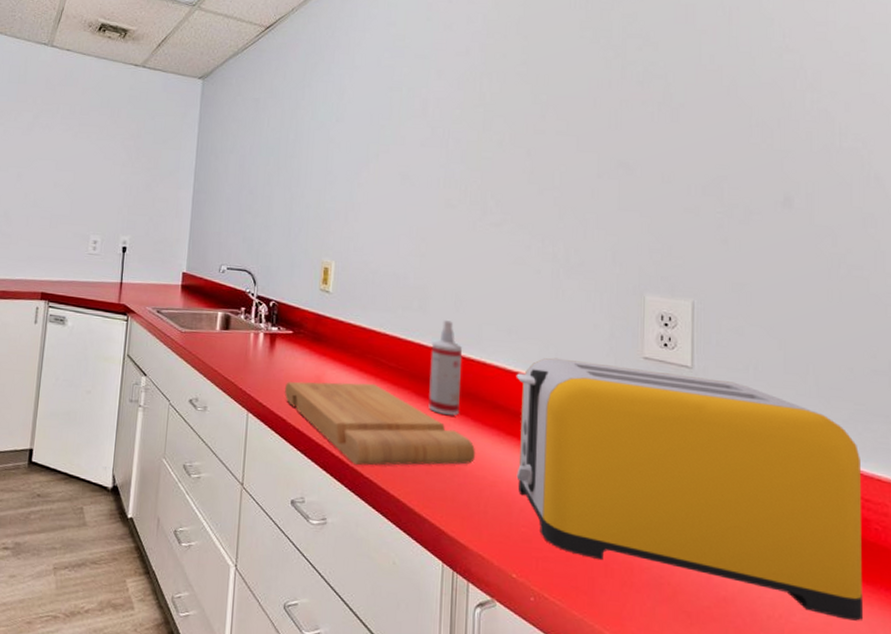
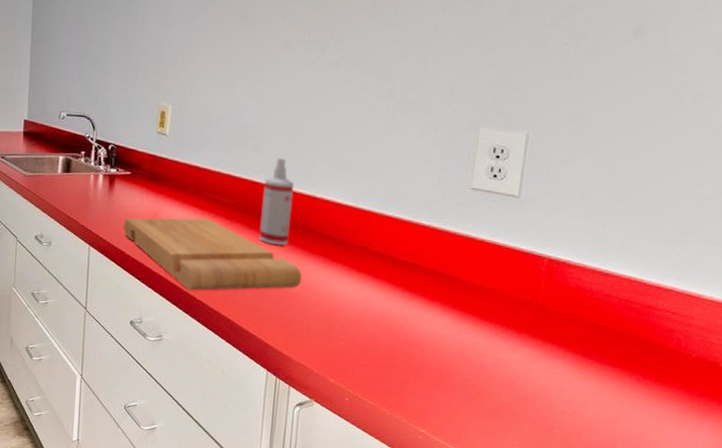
toaster: present [516,357,862,621] -> none [339,190,675,415]

